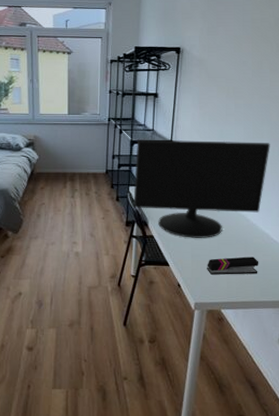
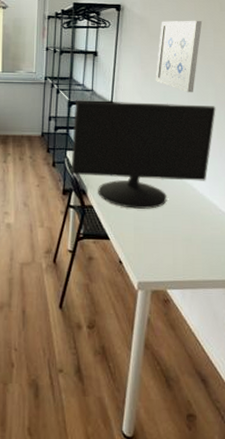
stapler: present [207,256,259,275] -> none [151,230,207,250]
wall art: none [212,61,259,131] -> present [155,20,203,93]

